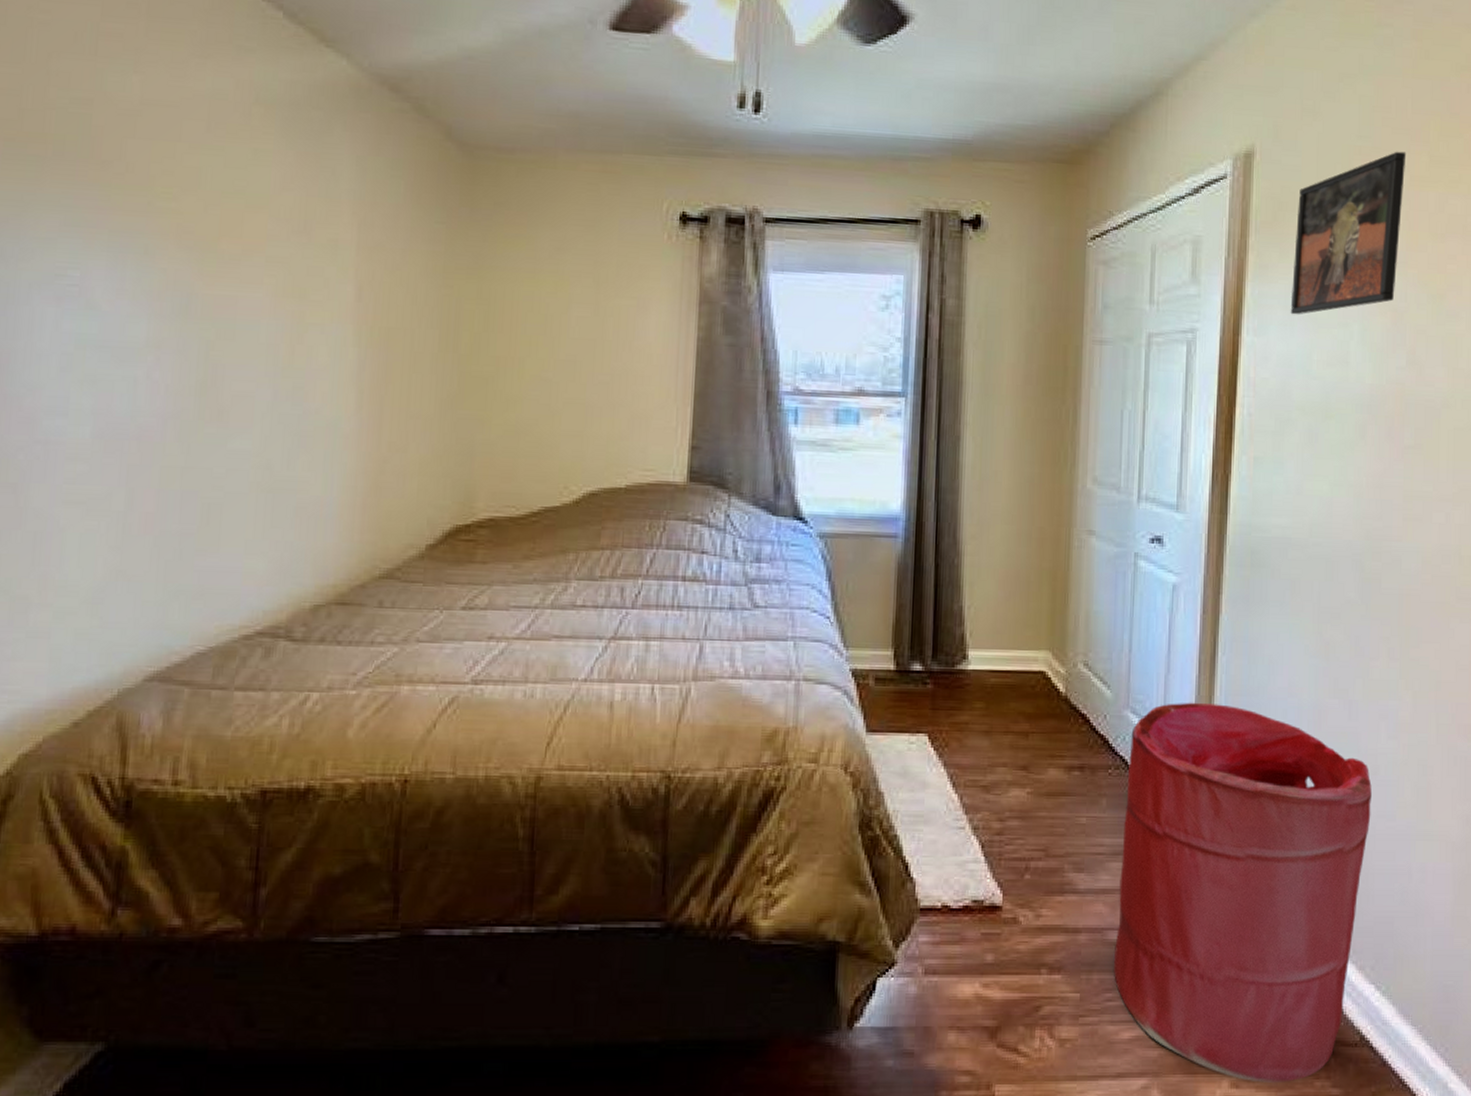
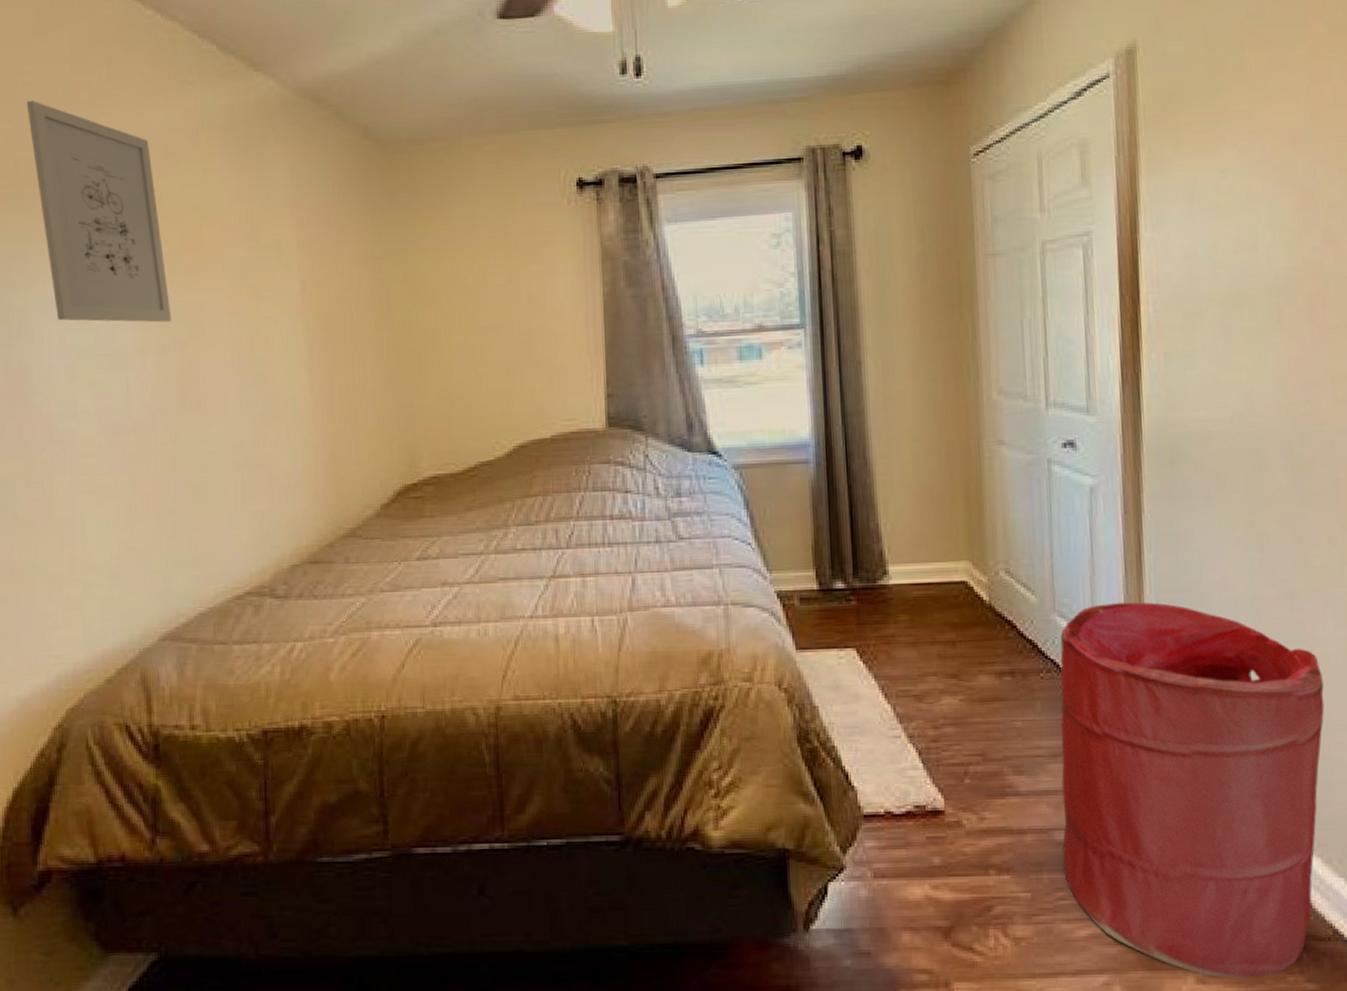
wall art: none [40,43,198,317] -> present [26,101,172,323]
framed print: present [1290,151,1407,315] -> none [1188,25,1303,206]

